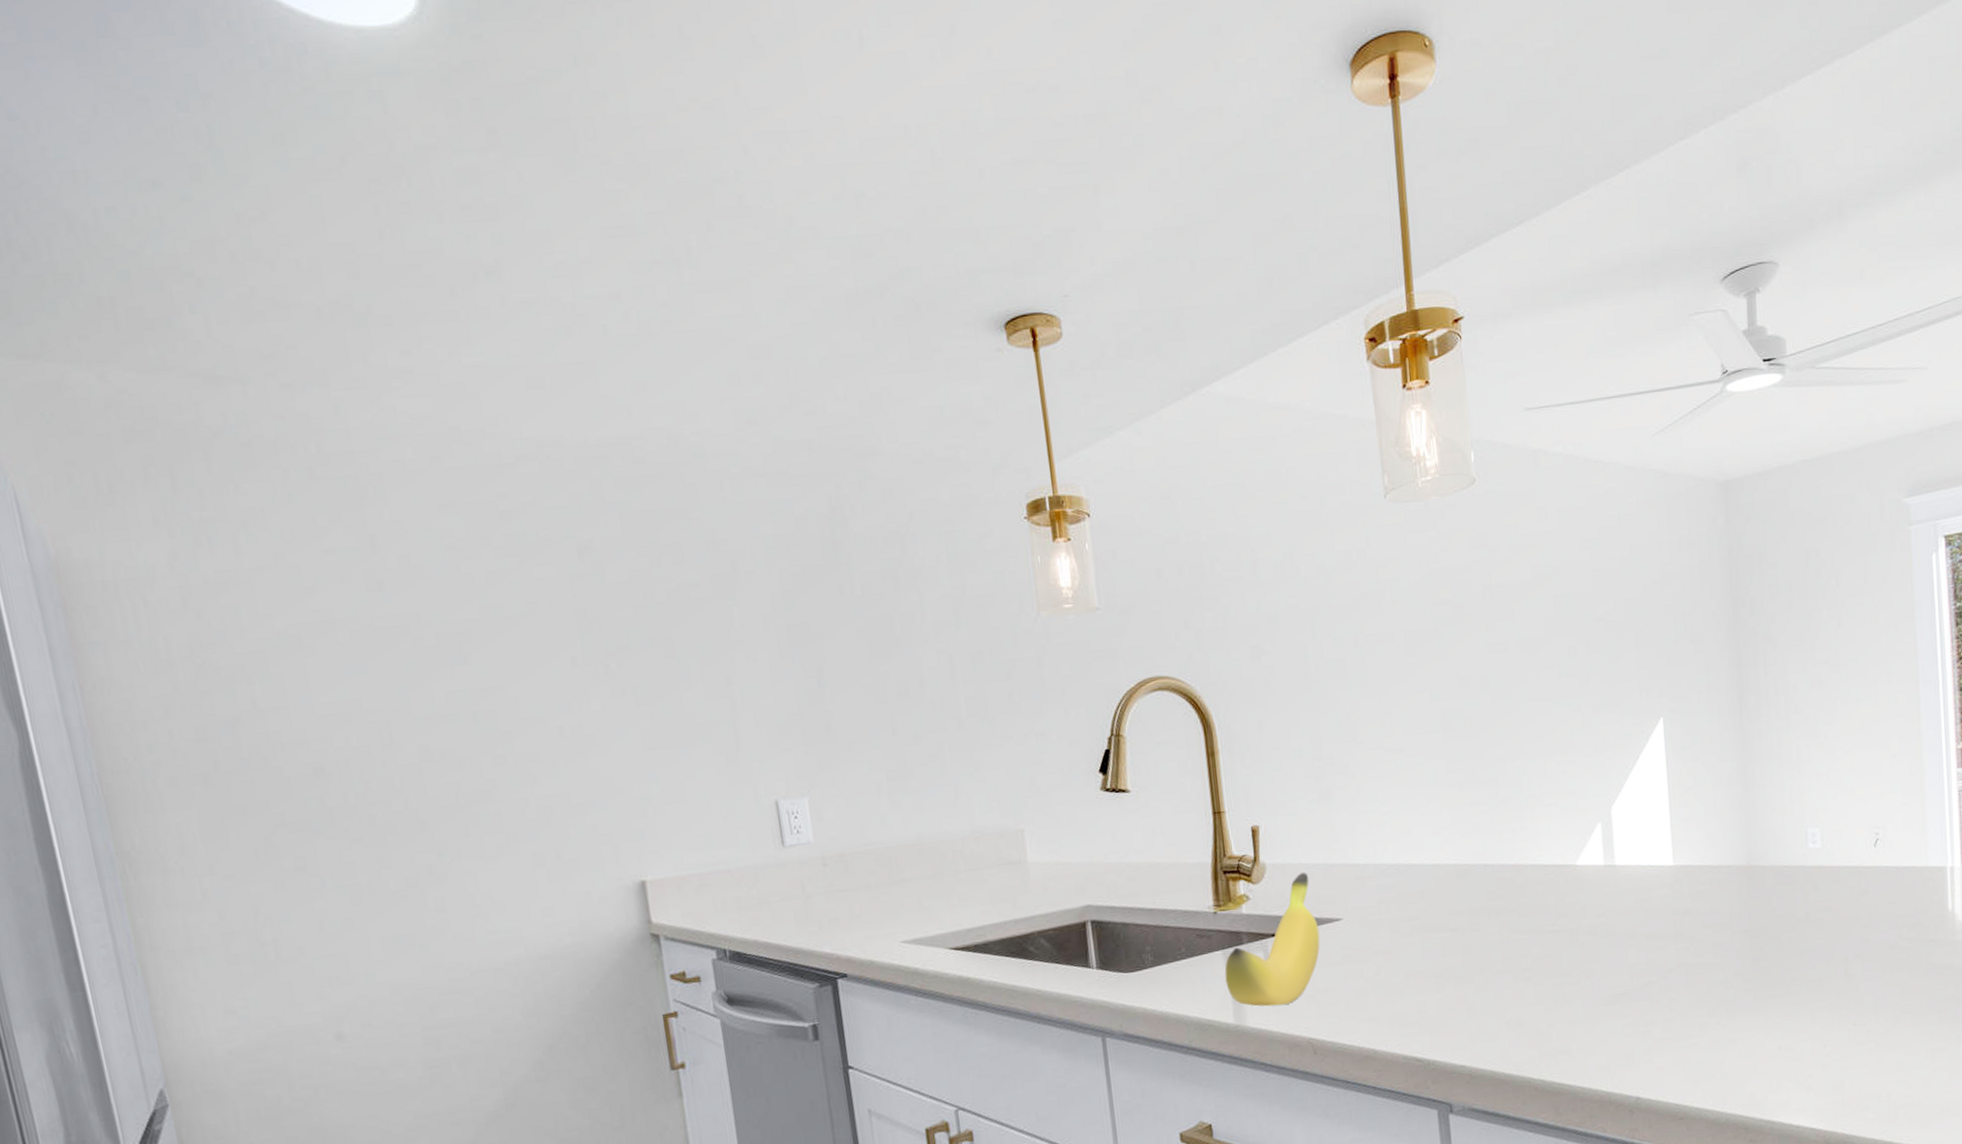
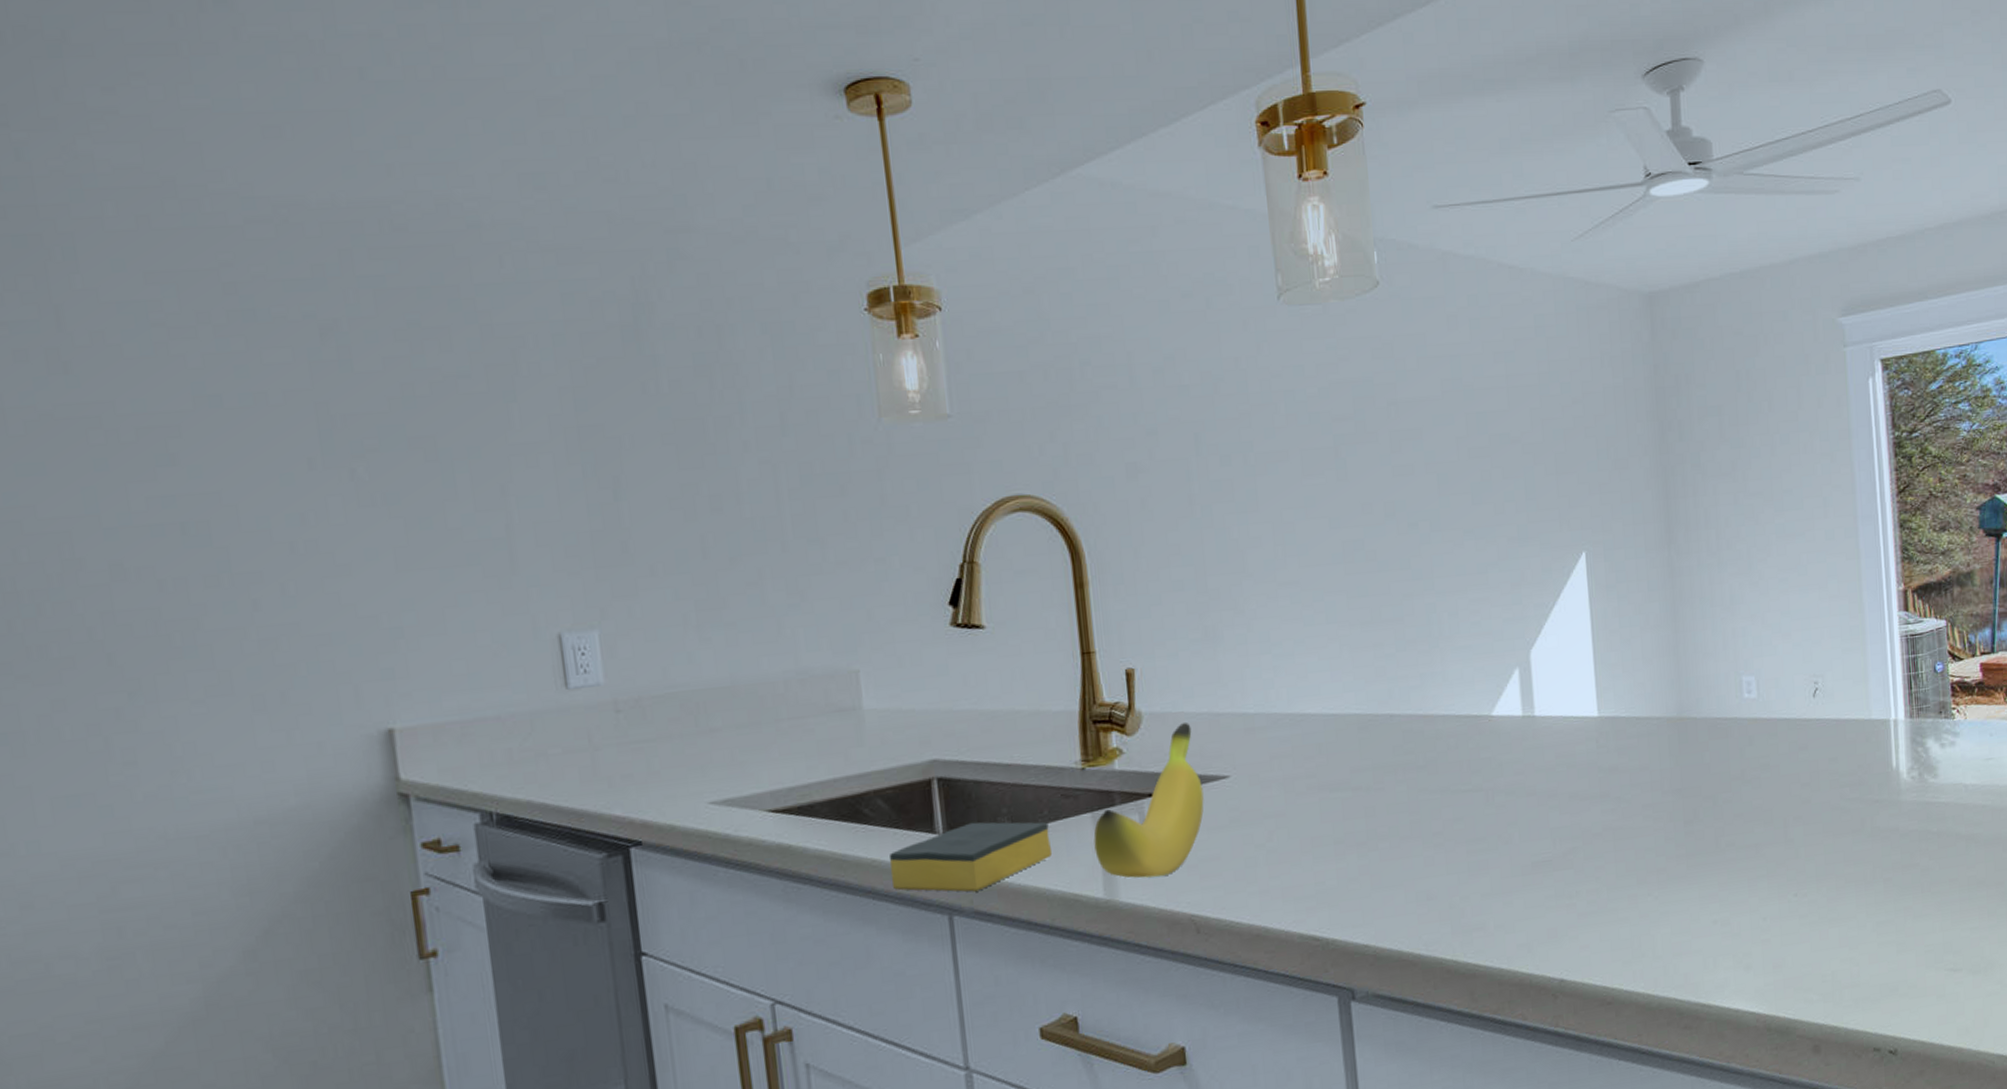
sponge: none [1052,958,1189,1018] -> present [890,822,1052,892]

